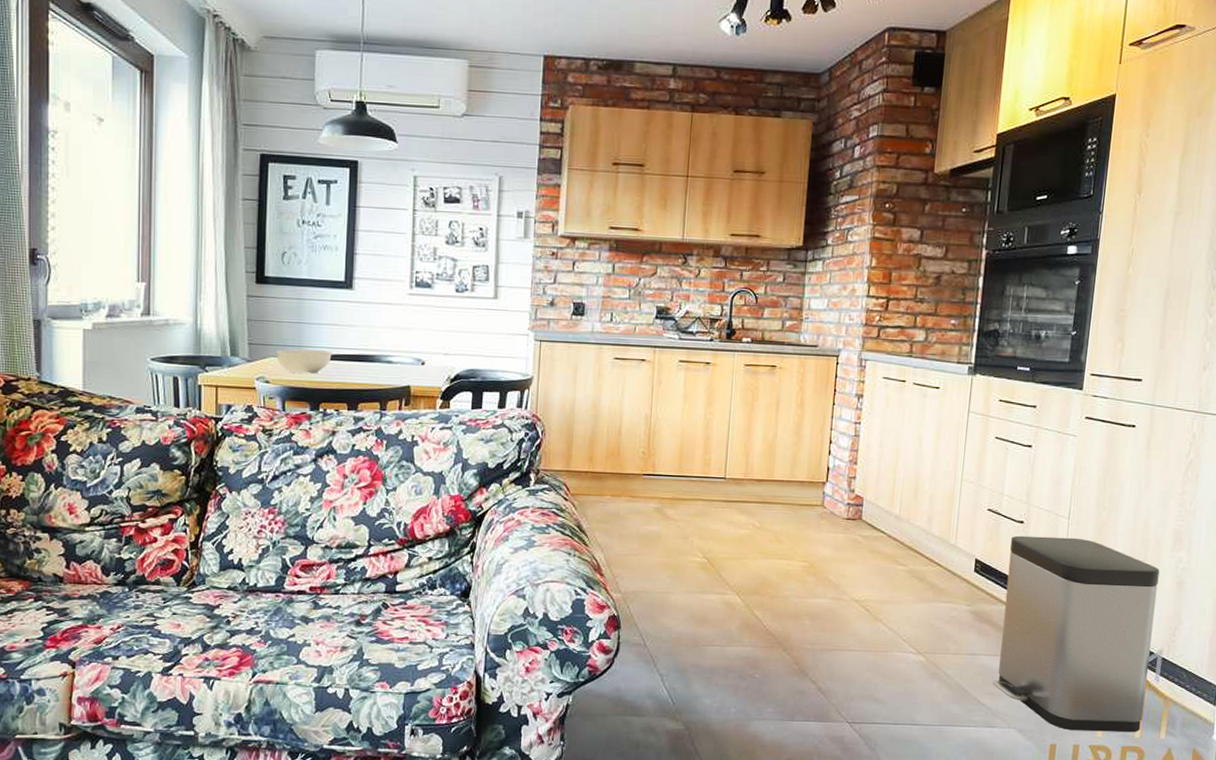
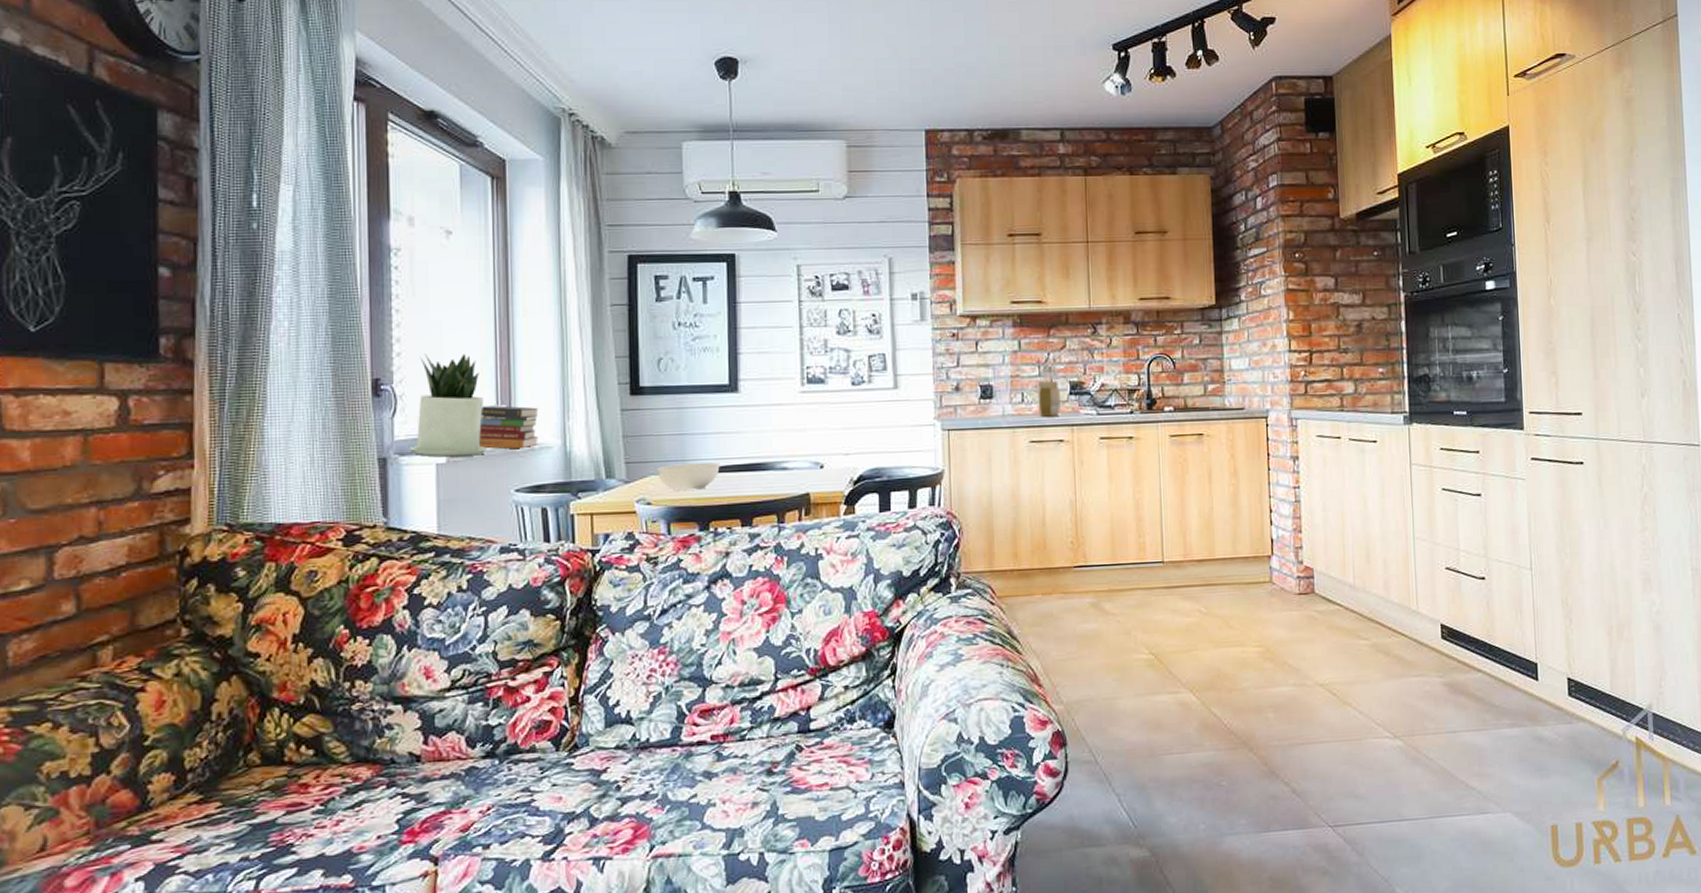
planter: none [60,229,128,325] -> present [409,353,487,457]
books: none [121,282,174,323] -> present [479,405,539,450]
jar: none [624,304,648,337] -> present [1036,381,1062,417]
pedal bin: present [992,535,1160,733] -> none [1475,589,1644,807]

